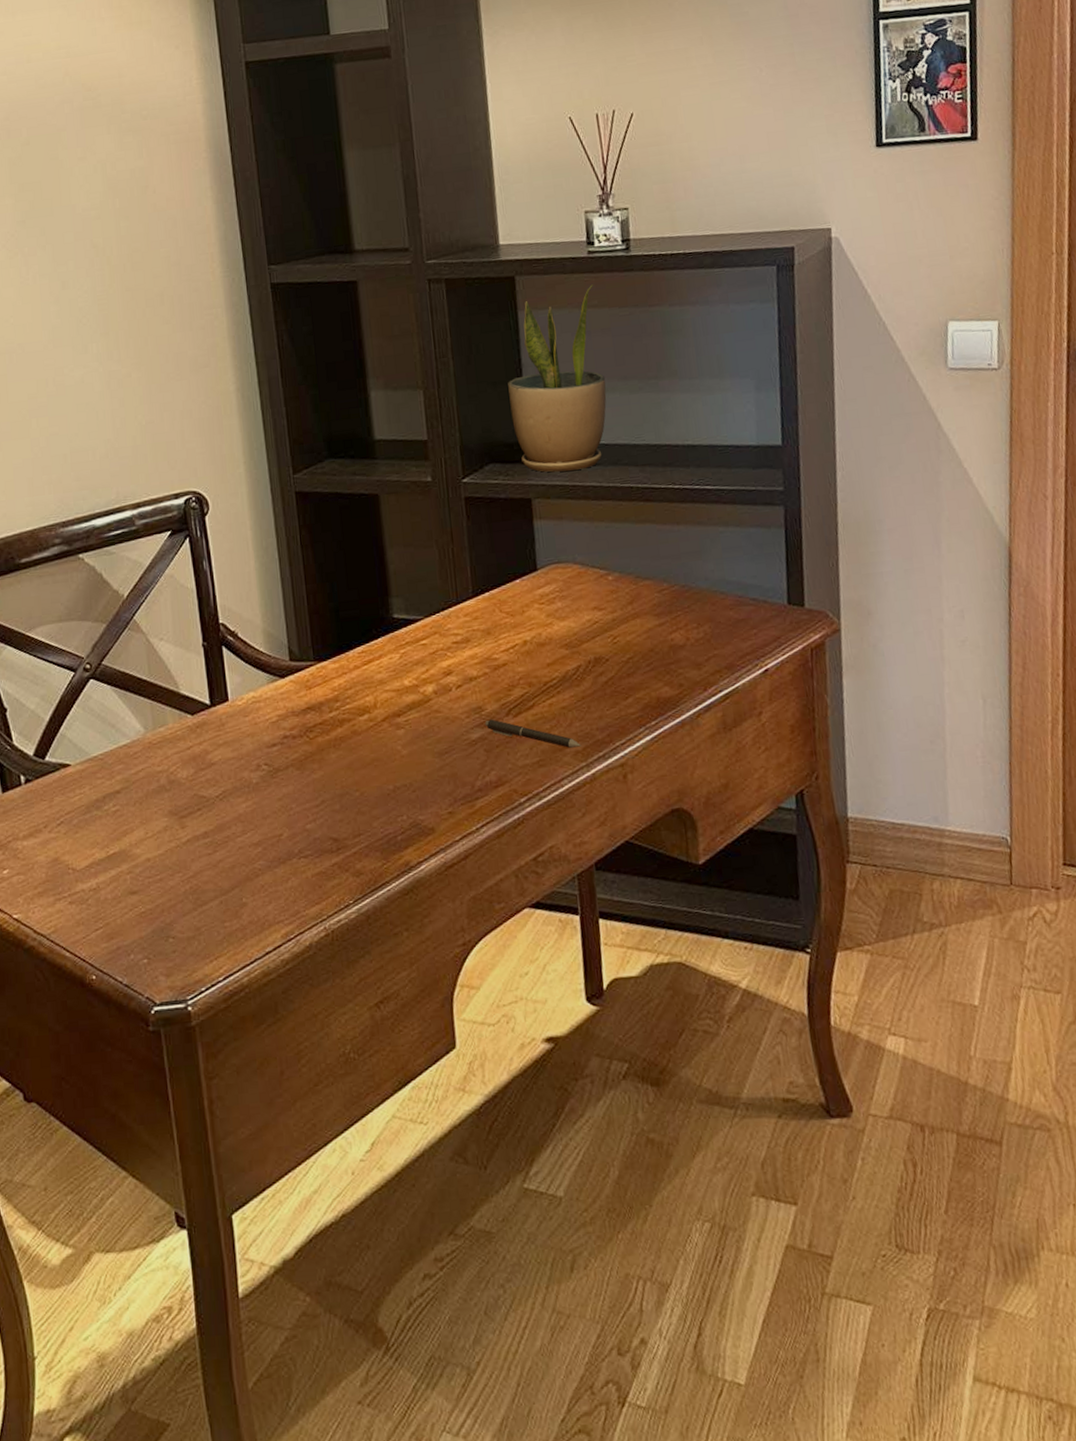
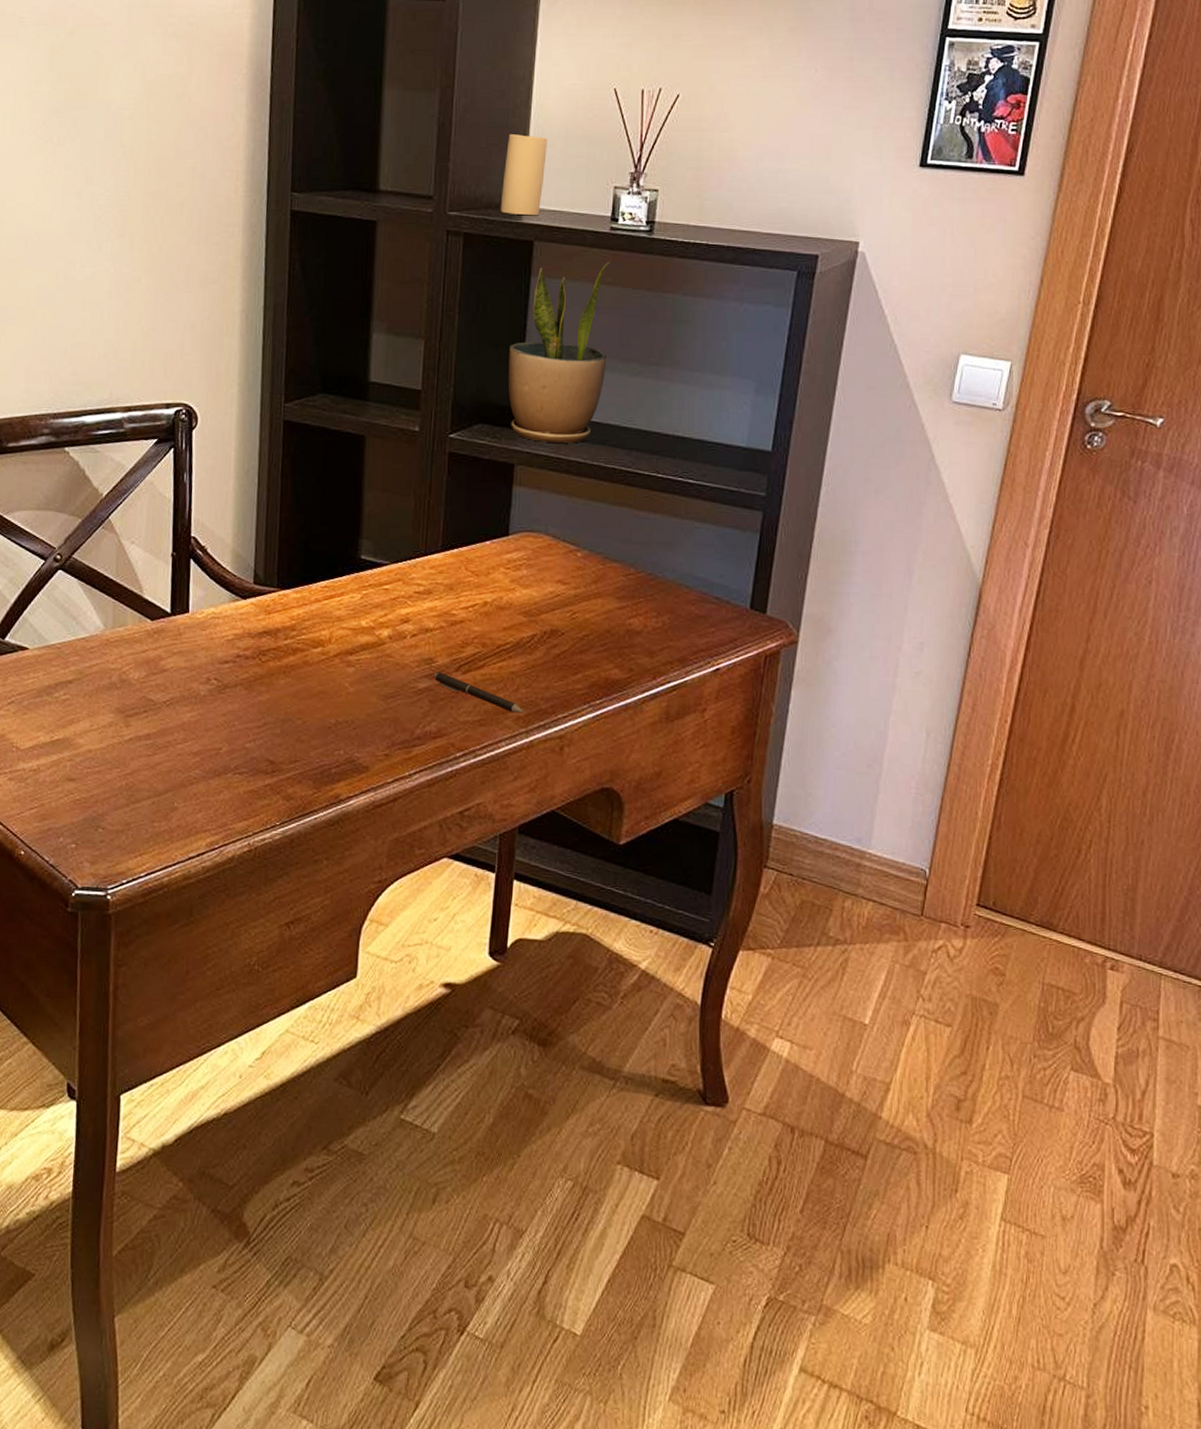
candle: none [473,174,516,254] -> present [501,134,548,216]

